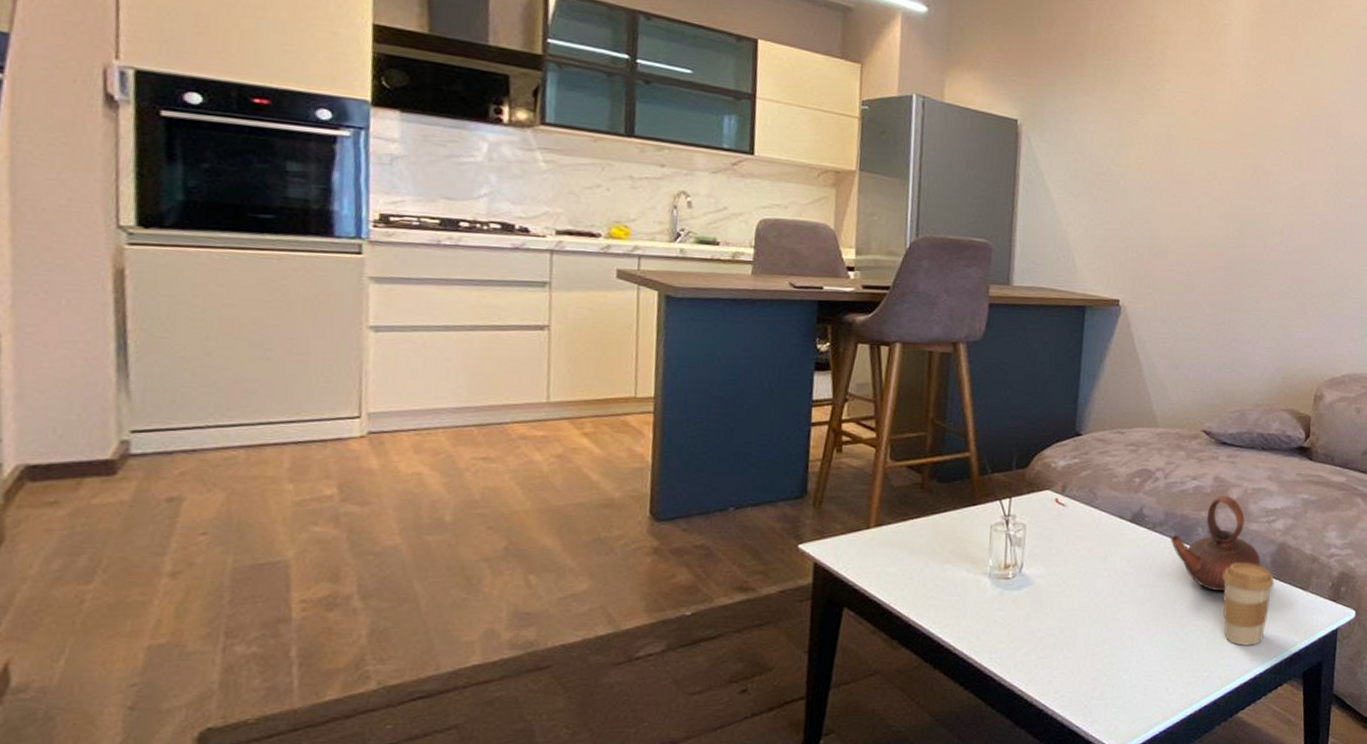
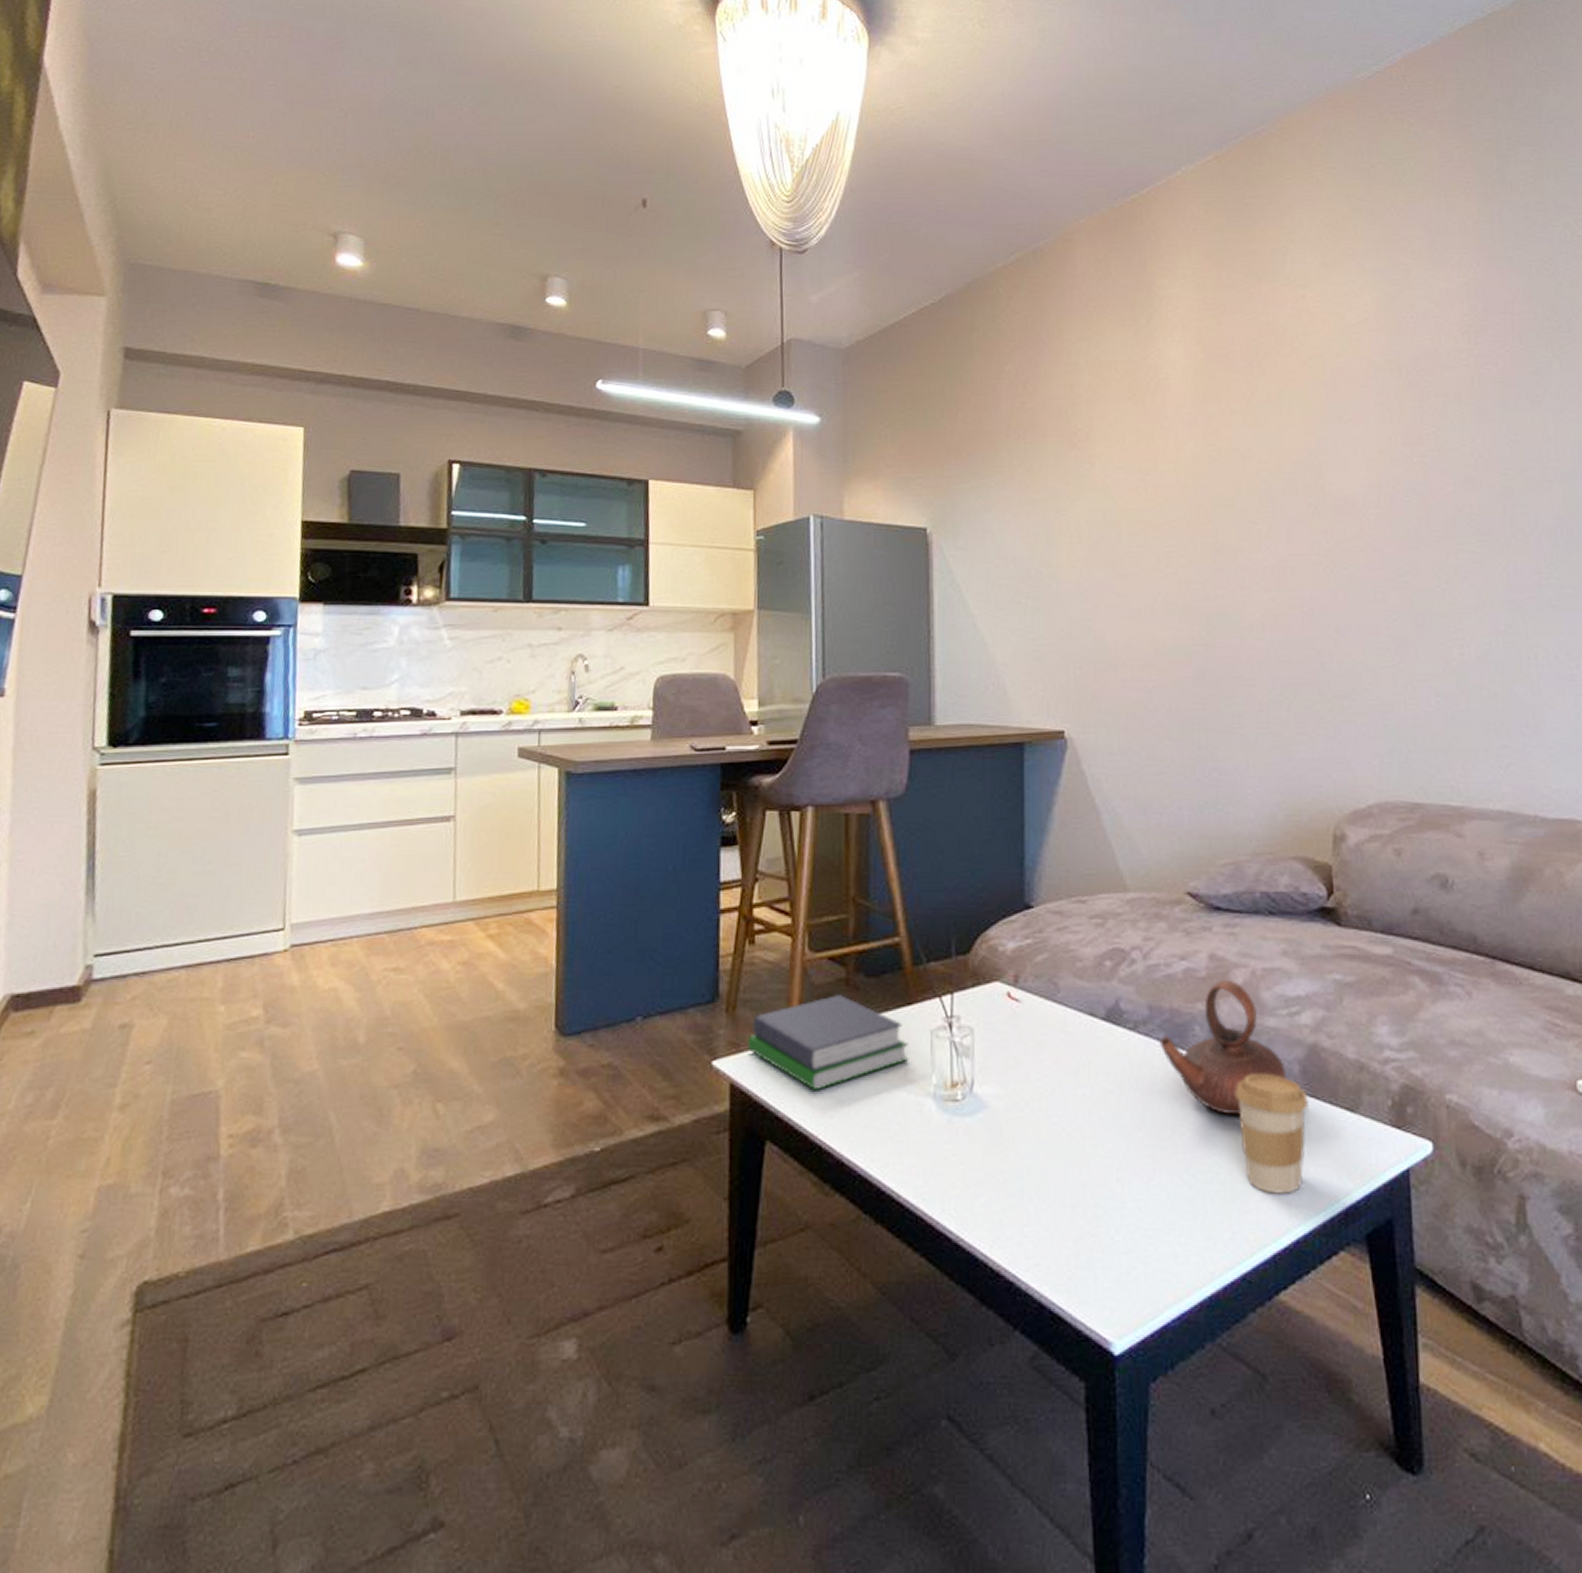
book: none [830,496,972,570] -> present [747,995,909,1091]

